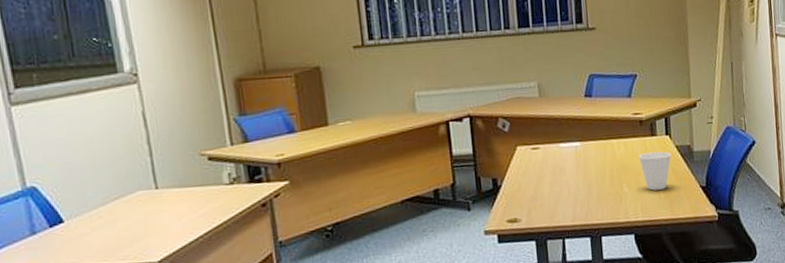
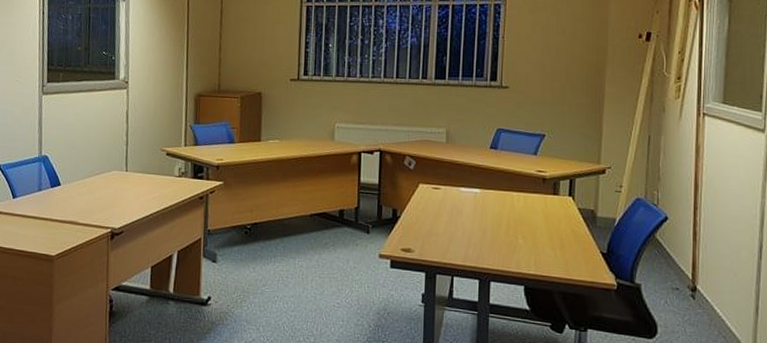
cup: present [639,151,671,191] -> none [538,210,572,248]

